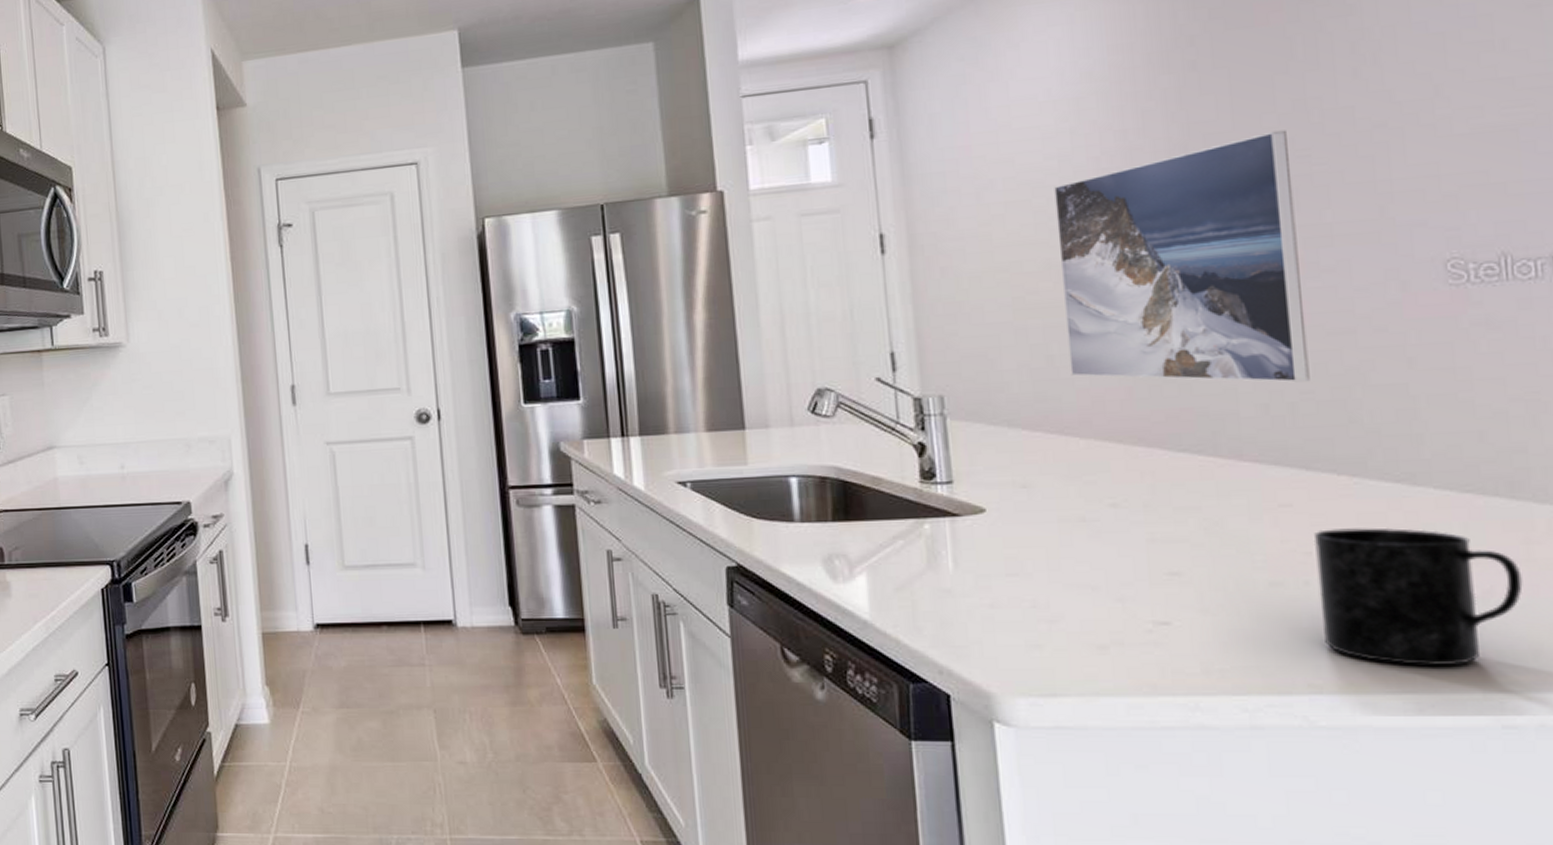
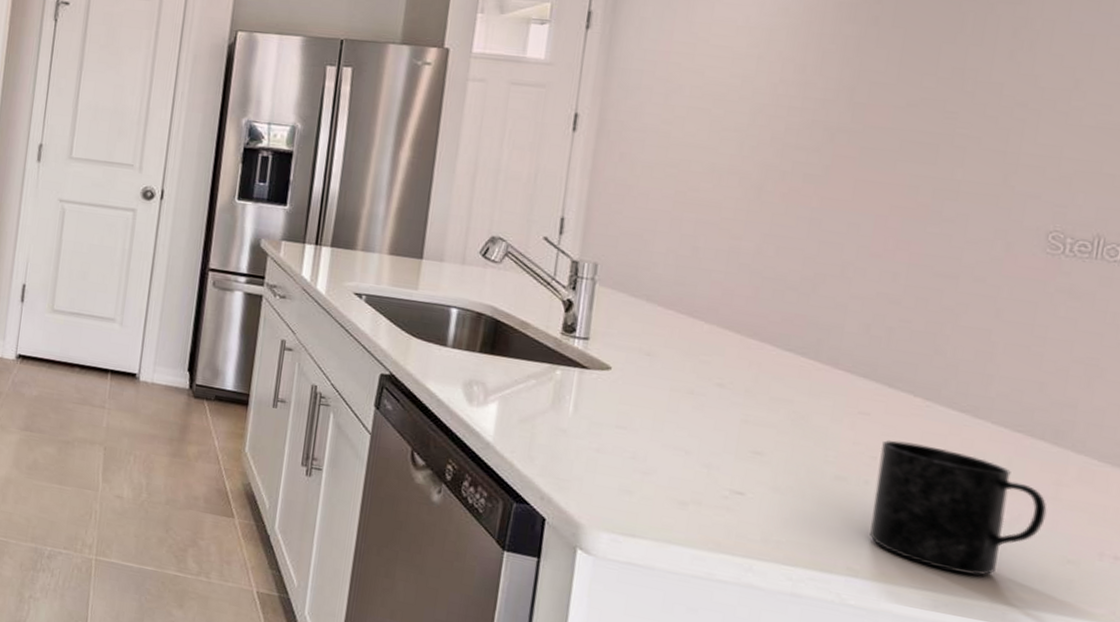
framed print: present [1054,130,1310,383] -> none [710,91,941,313]

